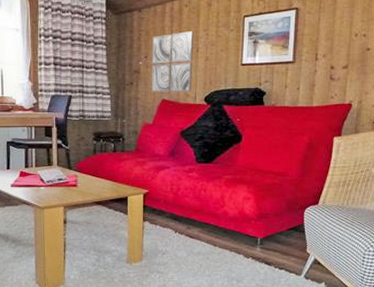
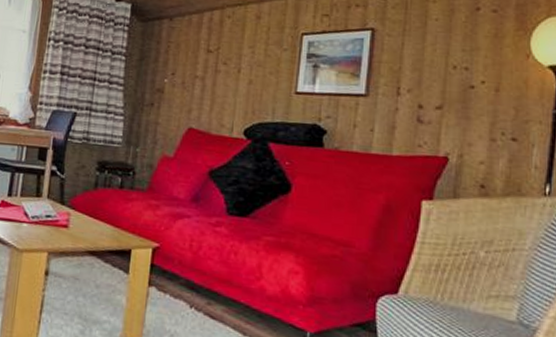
wall art: present [151,31,194,92] -> none [176,47,236,122]

